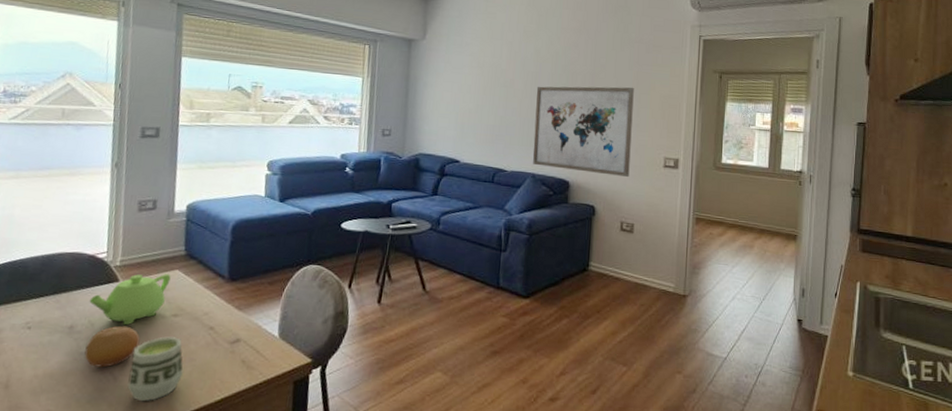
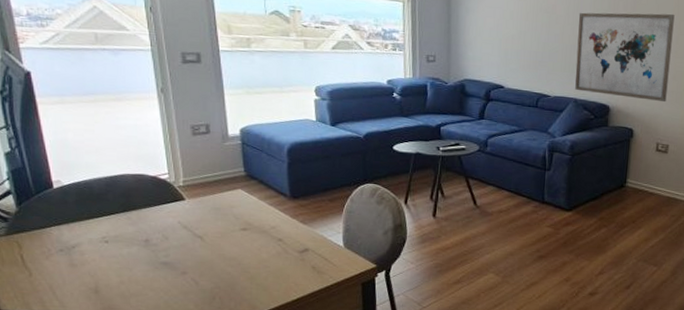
fruit: present [84,326,140,368] -> none [164,239,214,275]
teapot: present [89,274,171,326] -> none [160,193,235,239]
cup: present [127,336,184,402] -> none [209,247,260,302]

